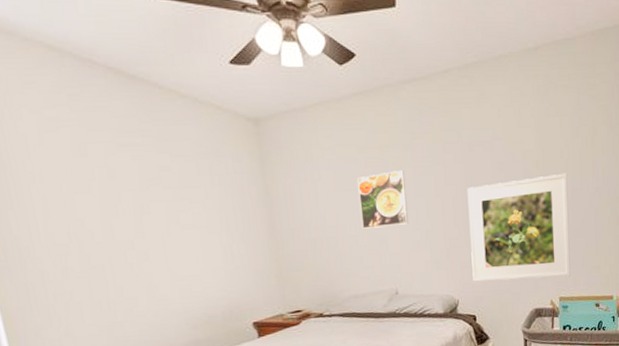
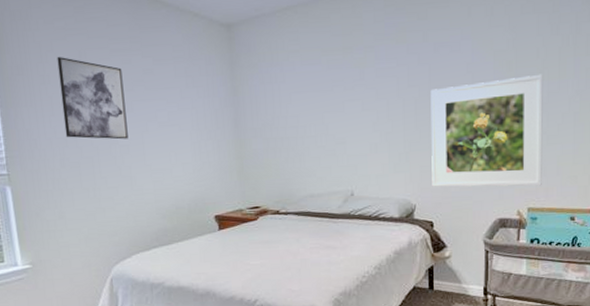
wall art: none [49,152,147,245] -> present [57,57,128,140]
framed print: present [357,169,408,229] -> none [320,71,368,130]

